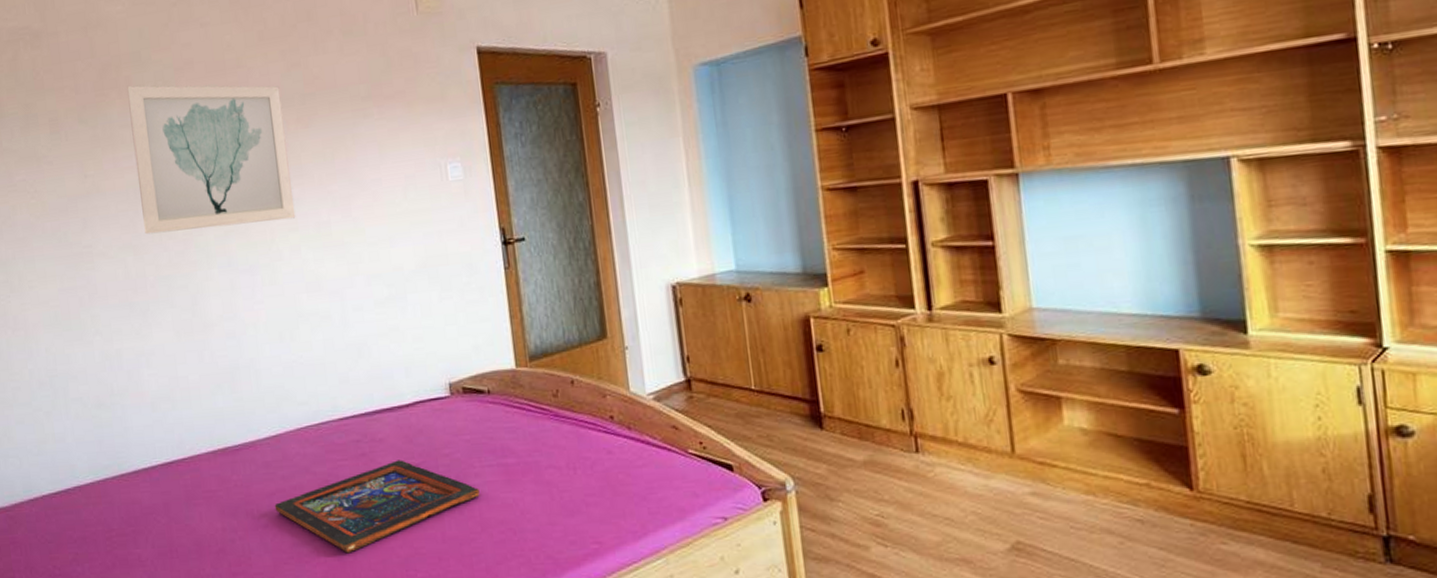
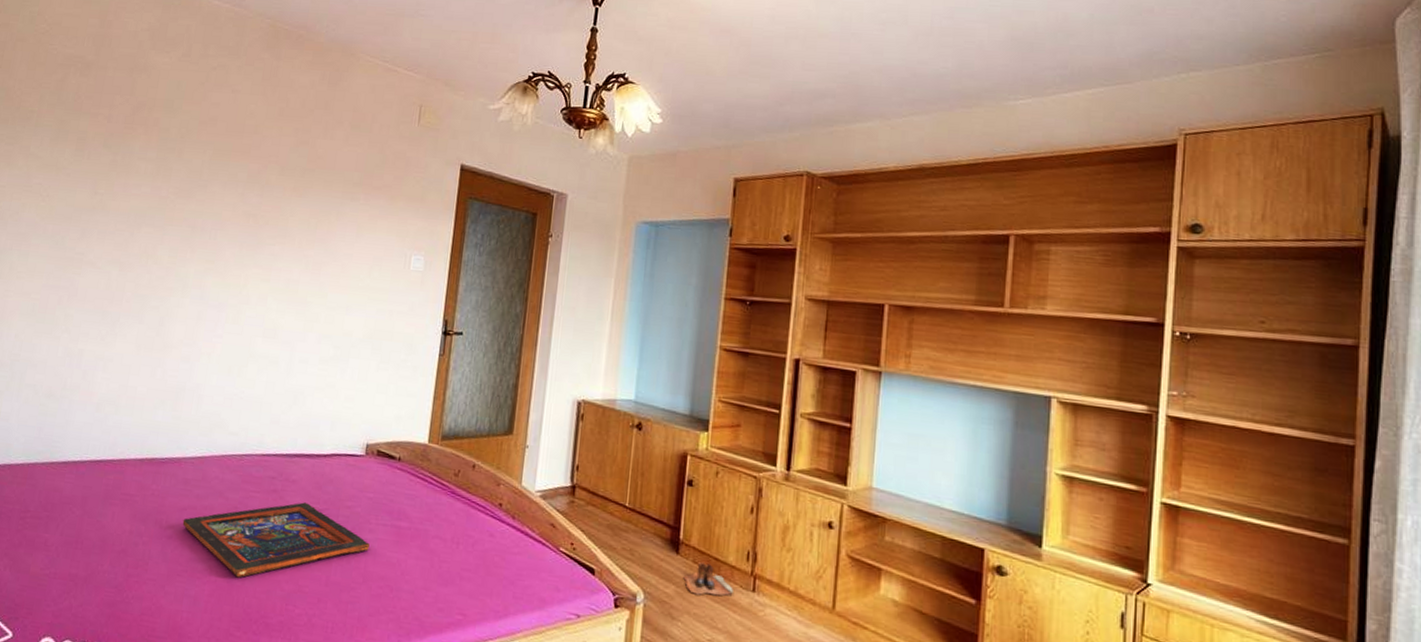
wall art: present [127,85,296,235] -> none [134,126,286,271]
boots: none [833,431,894,469] -> present [683,561,733,597]

